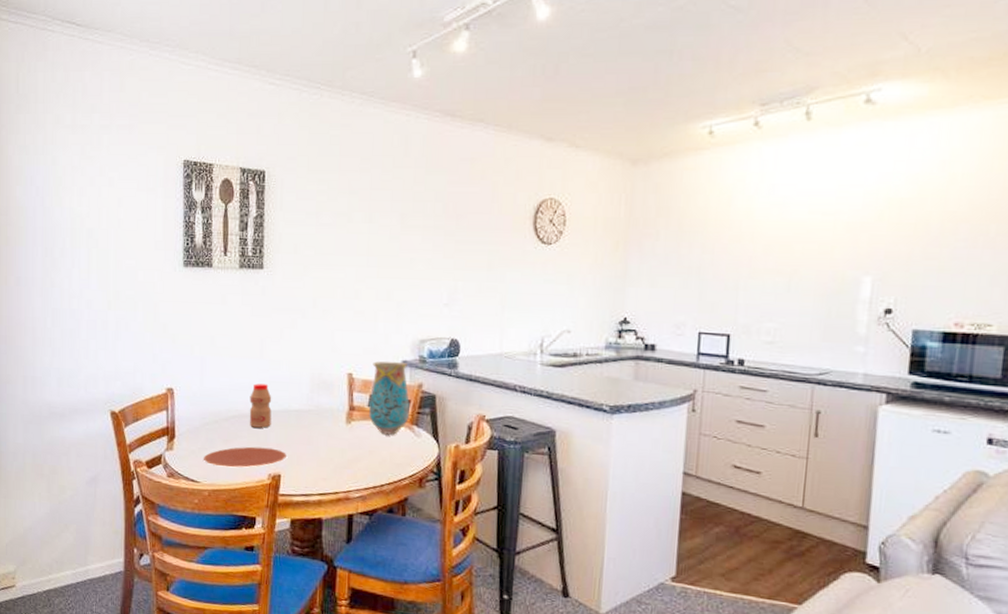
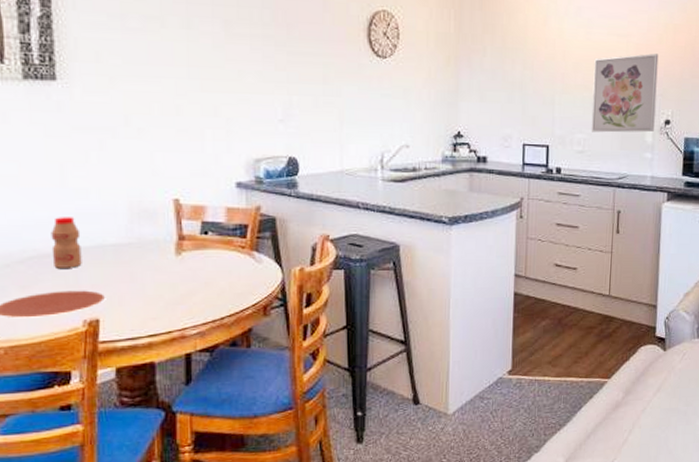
vase: present [369,361,410,435] -> none [202,183,248,263]
wall art: none [784,232,878,323] -> present [591,53,659,133]

